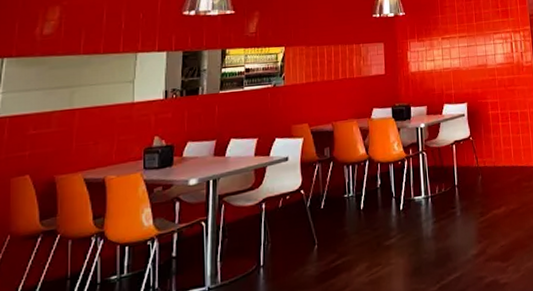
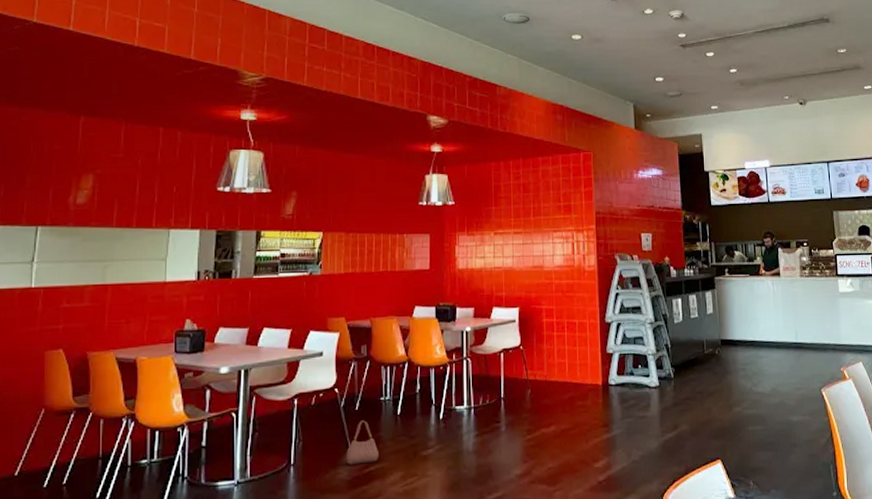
handbag: none [313,217,345,261] -> present [346,420,380,465]

